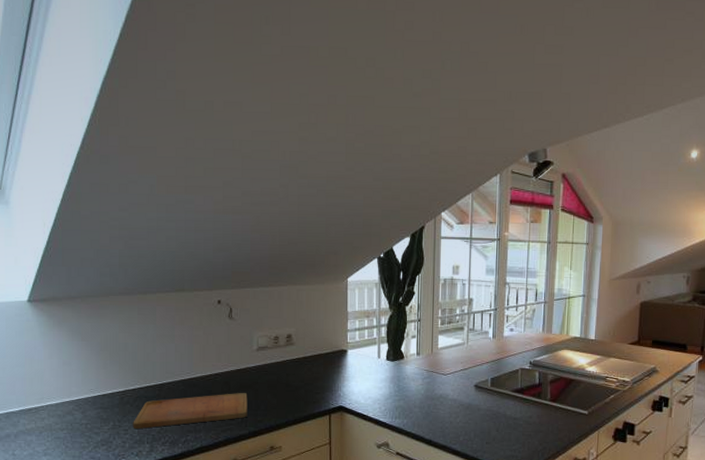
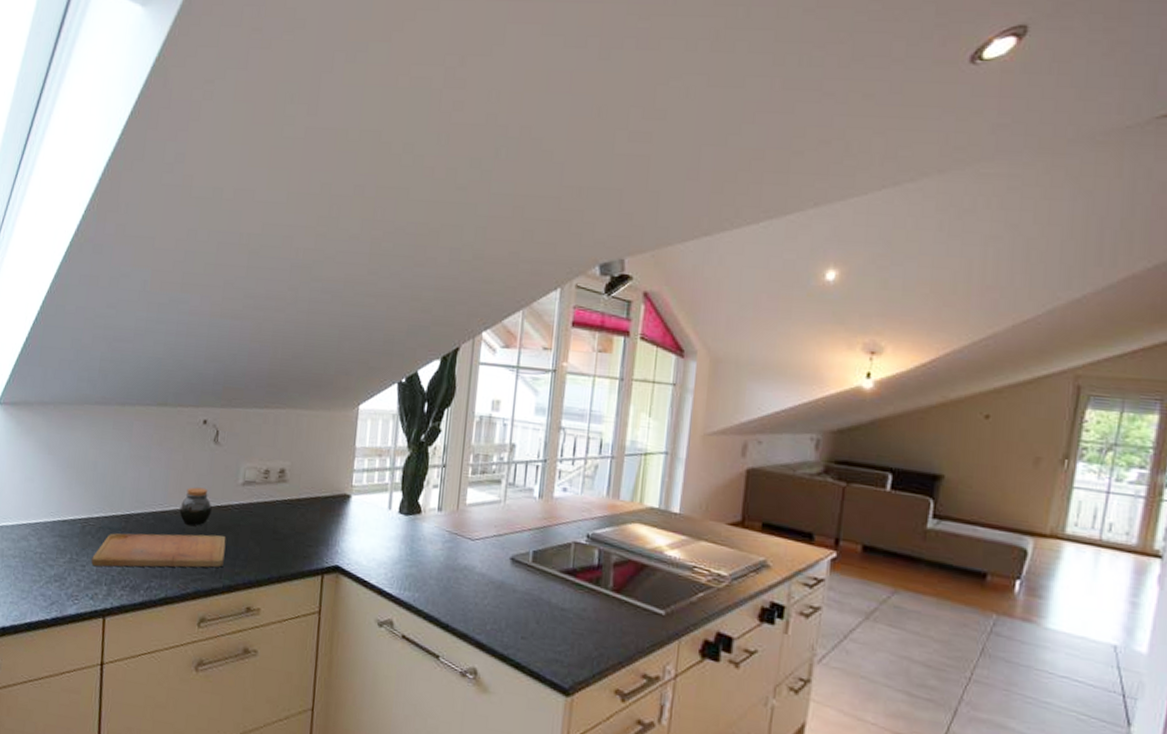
jar: none [205,356,233,387] -> present [179,487,212,526]

